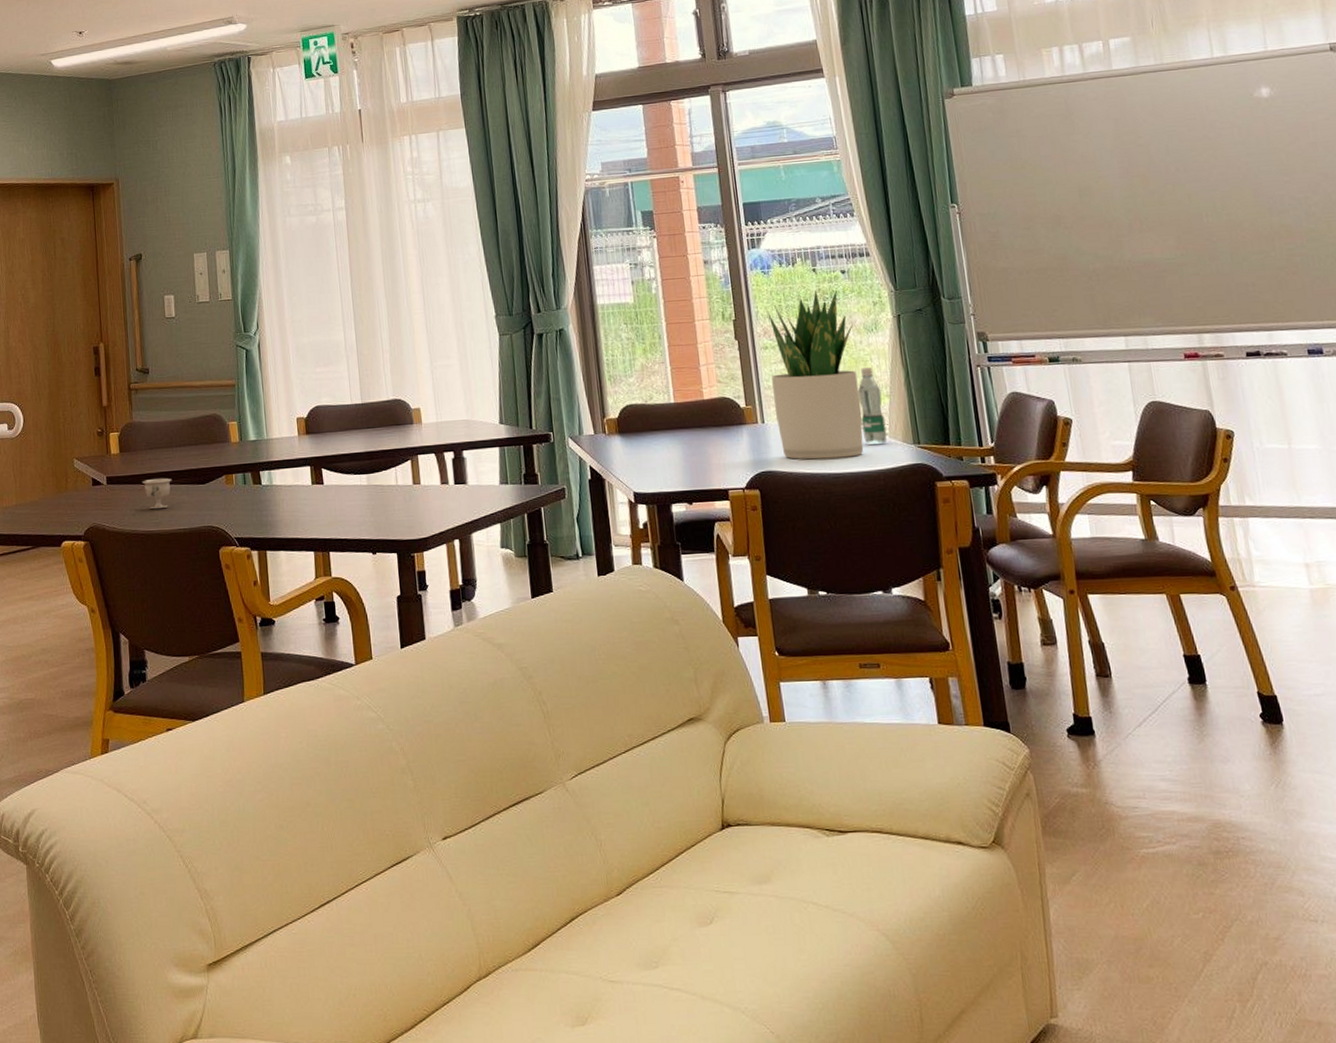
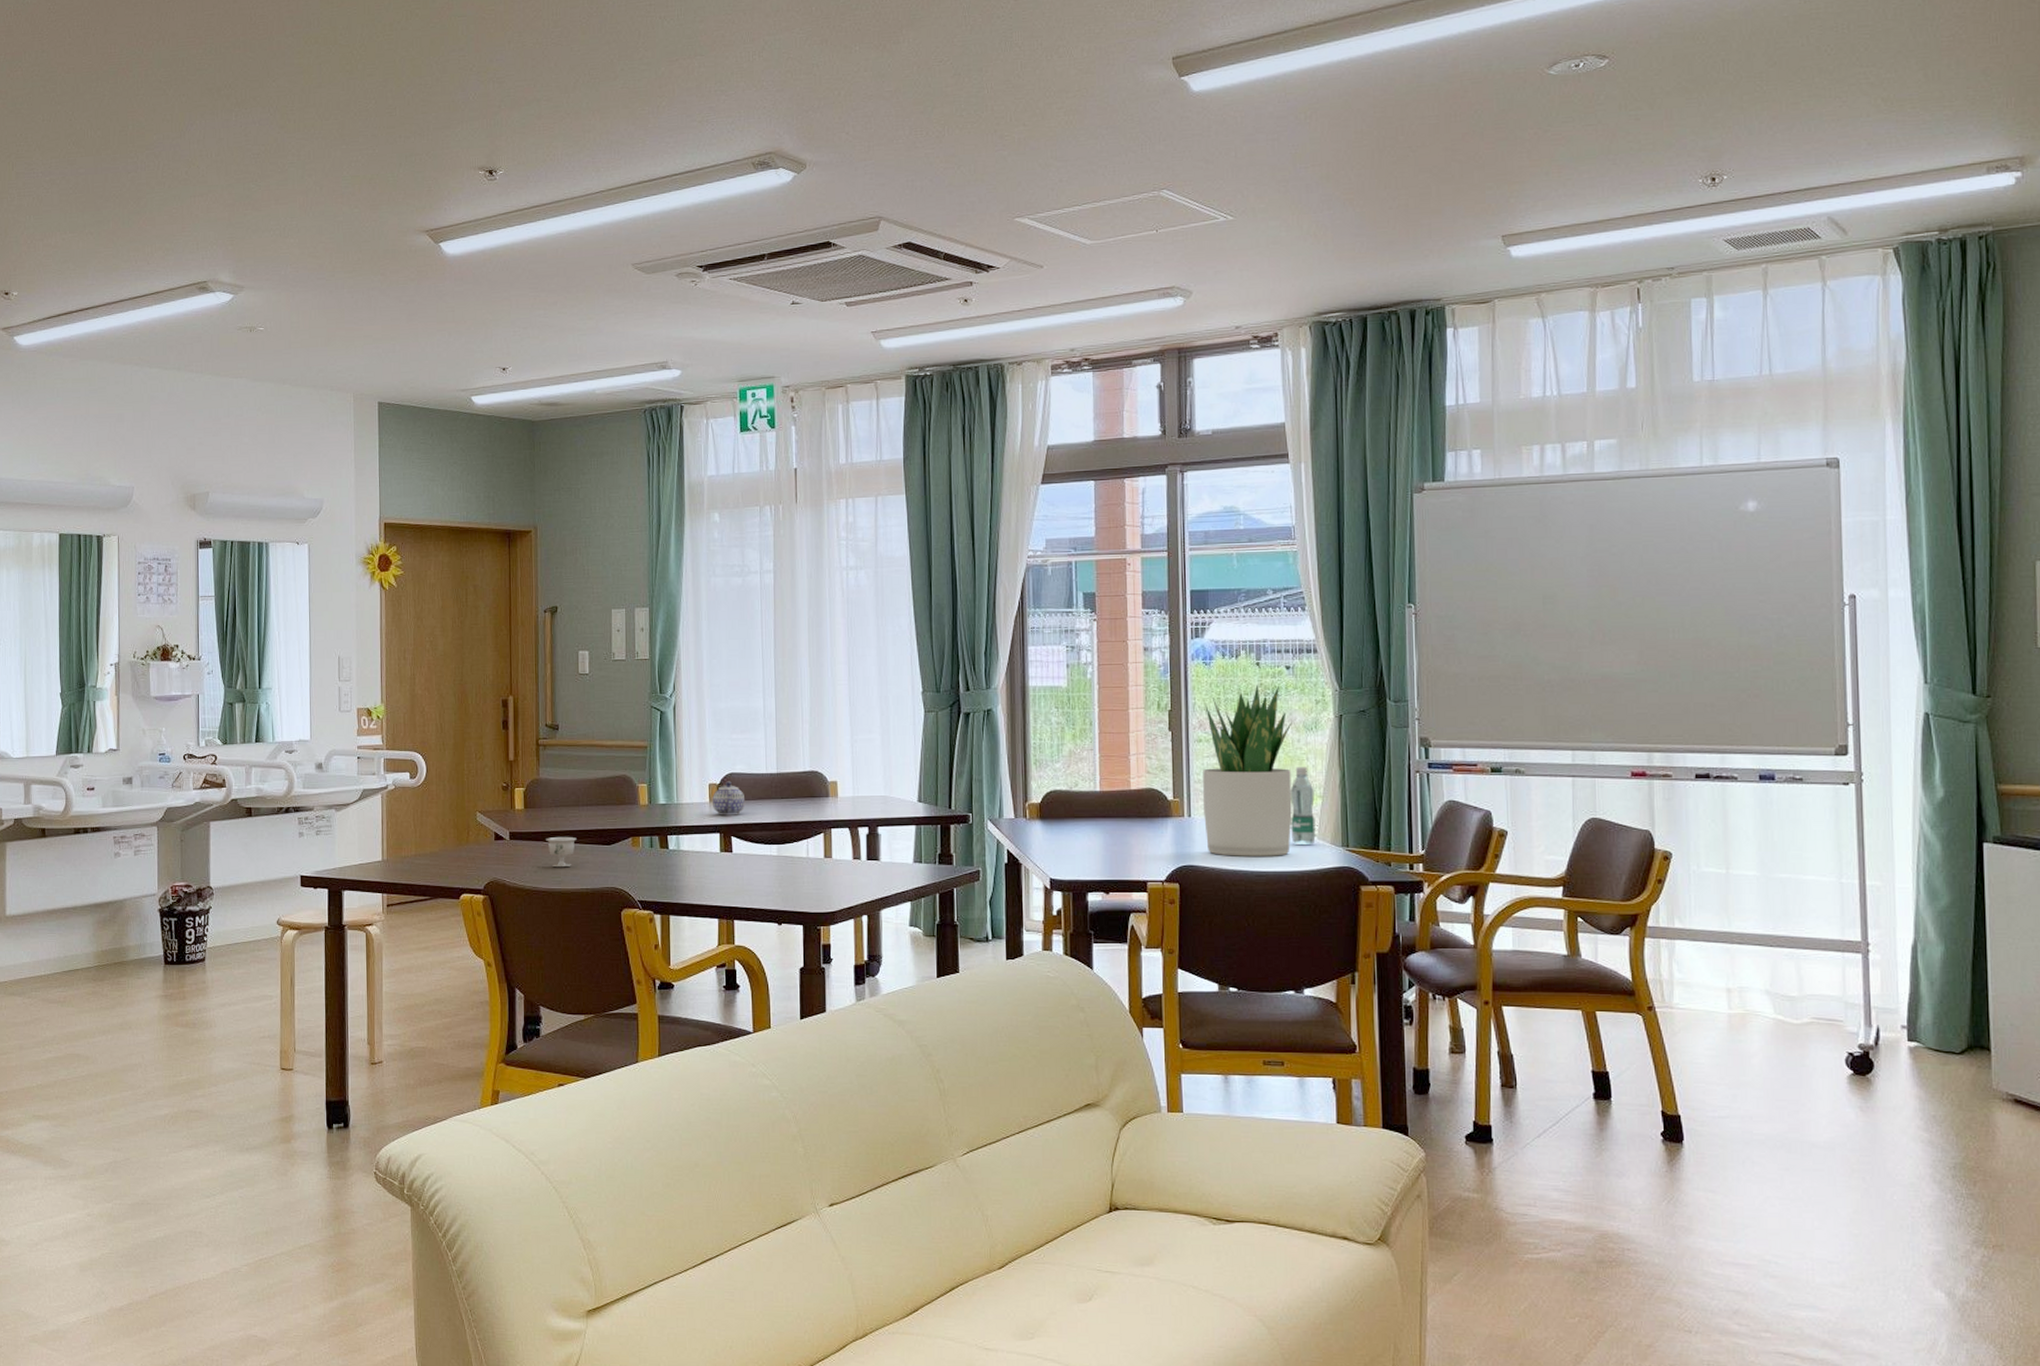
teapot: none [300,414,334,449] -> present [711,781,746,815]

